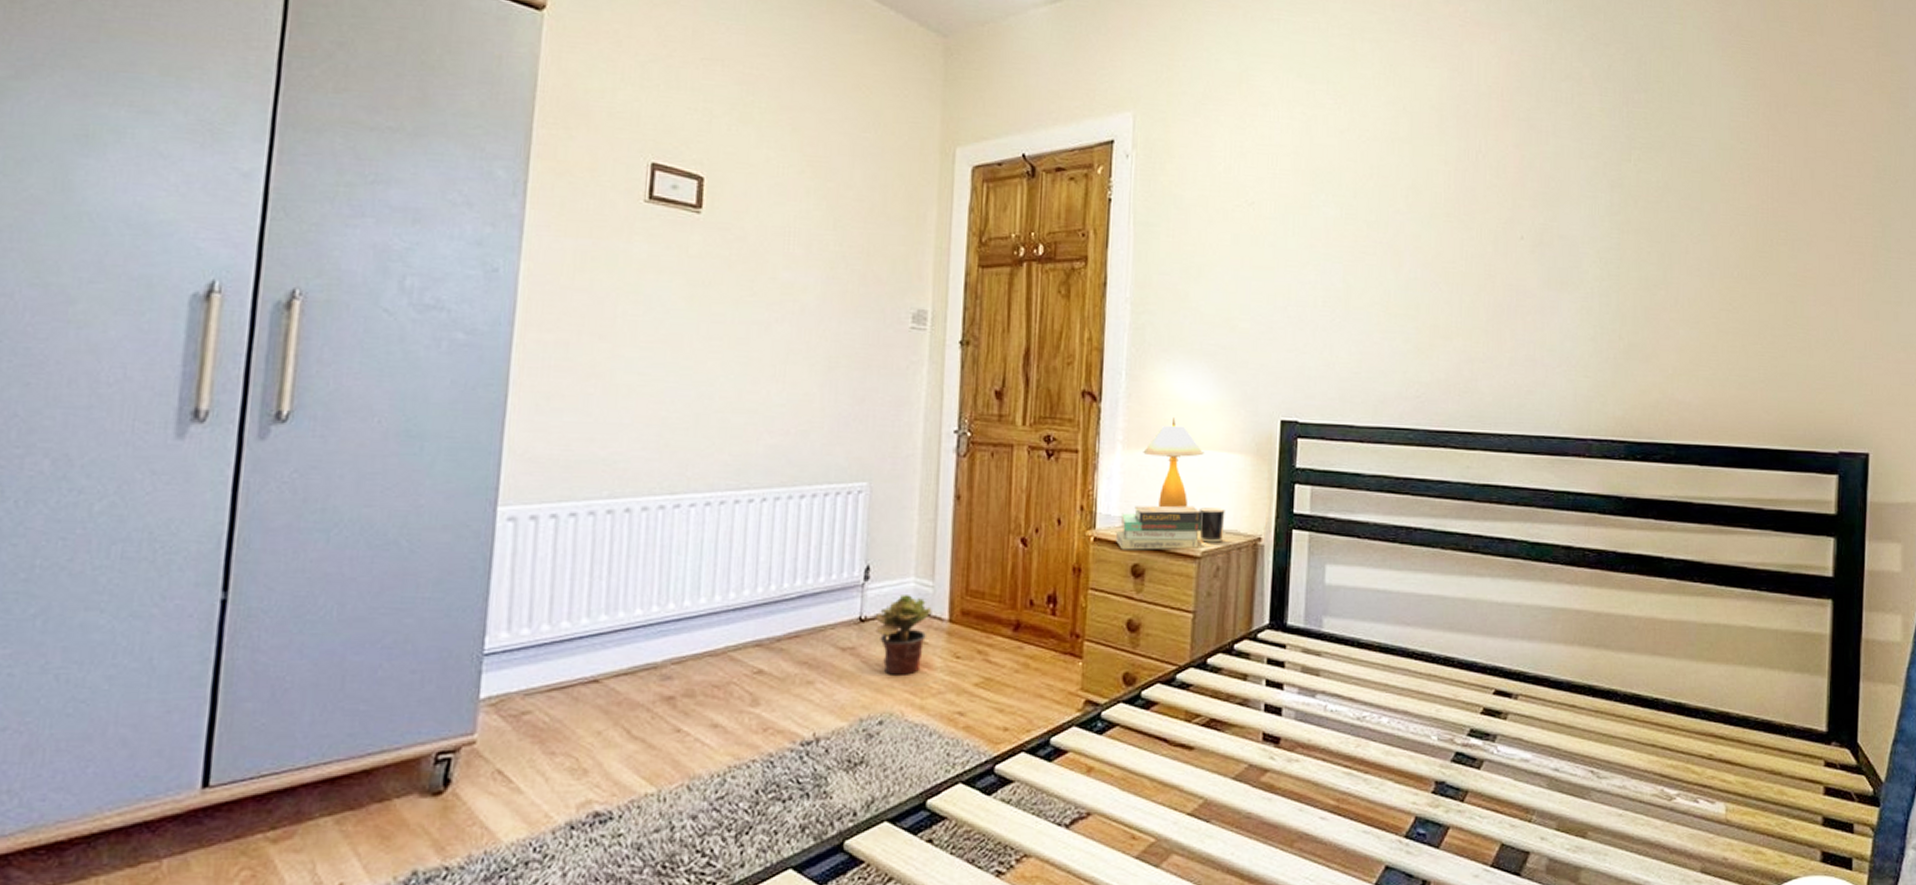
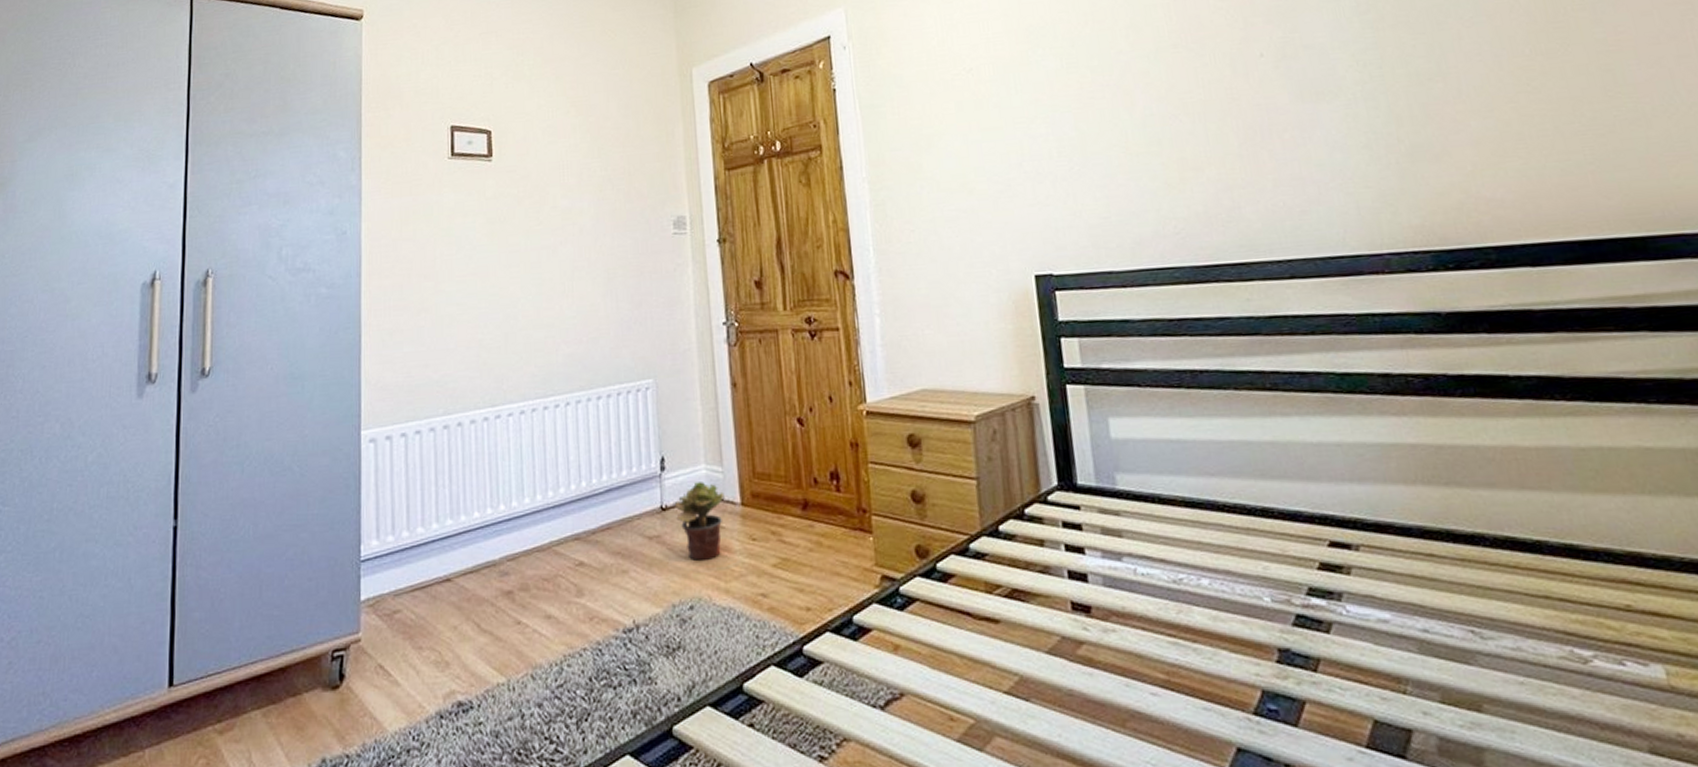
books: present [1115,505,1203,550] -> none [886,370,972,421]
table lamp: present [1143,418,1204,508] -> none [901,286,962,376]
mug: present [1199,507,1225,543] -> none [965,370,995,406]

